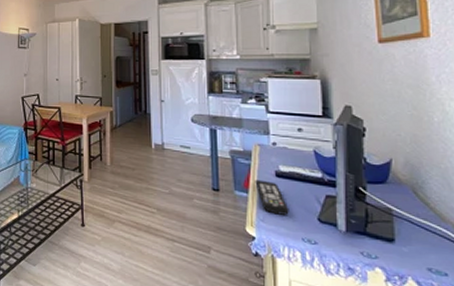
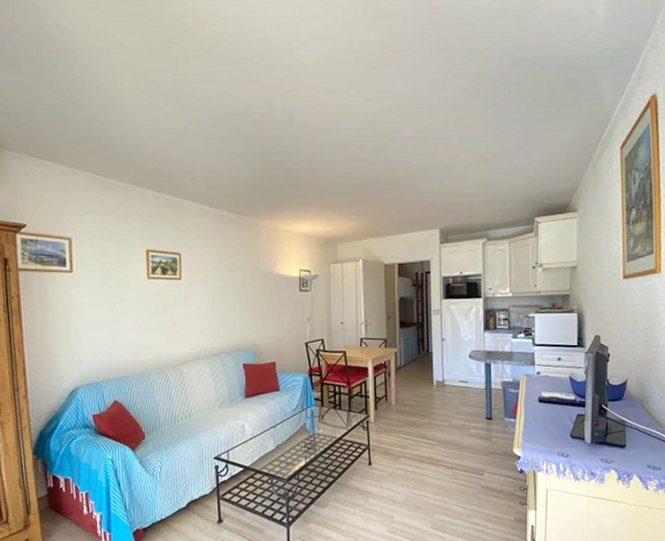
remote control: present [255,179,289,215] -> none [522,406,548,435]

